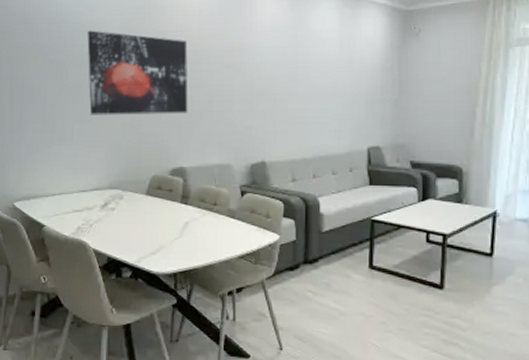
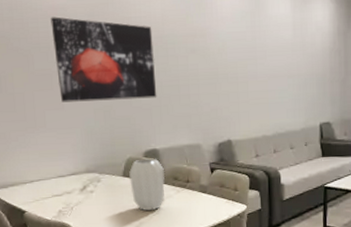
vase: none [153,177,191,234] -> present [129,158,165,211]

